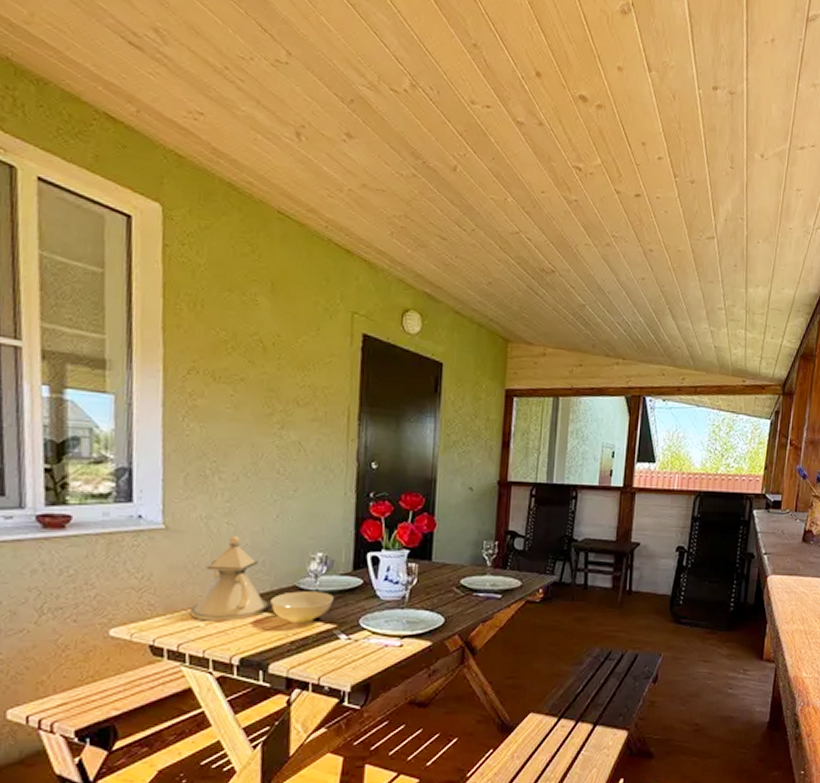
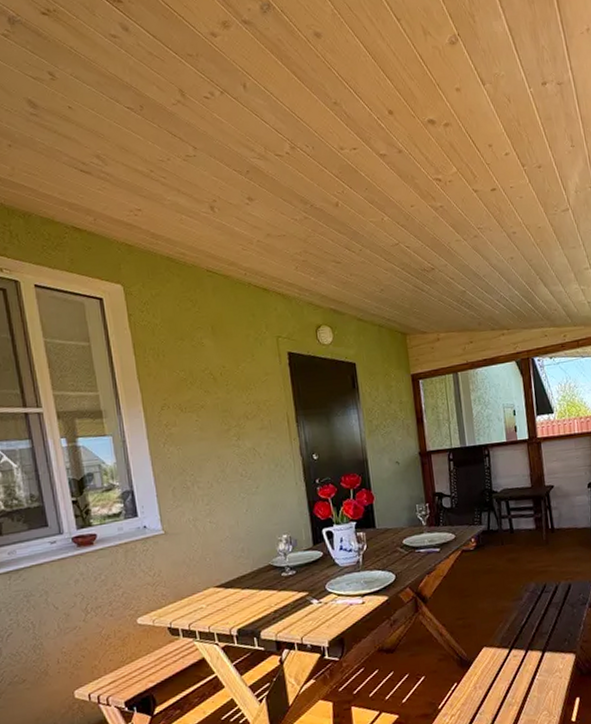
teapot: present [190,535,269,621] -> none [193,531,253,603]
bowl: present [269,591,333,624] -> none [252,566,302,596]

